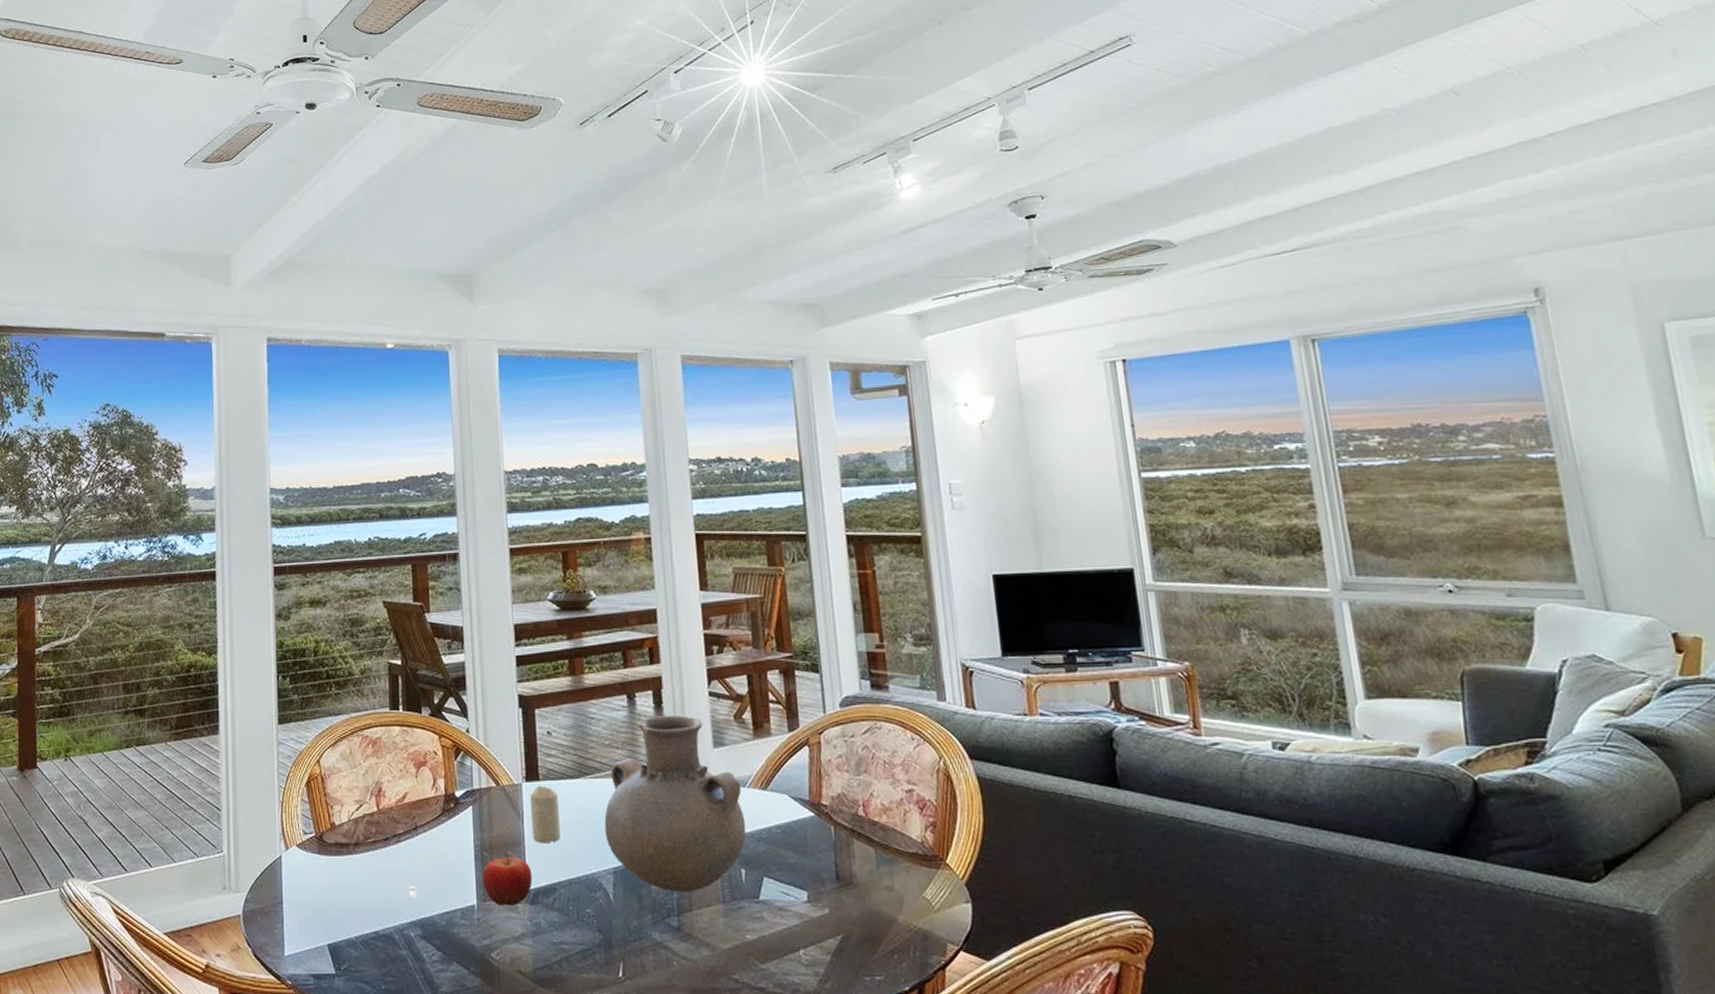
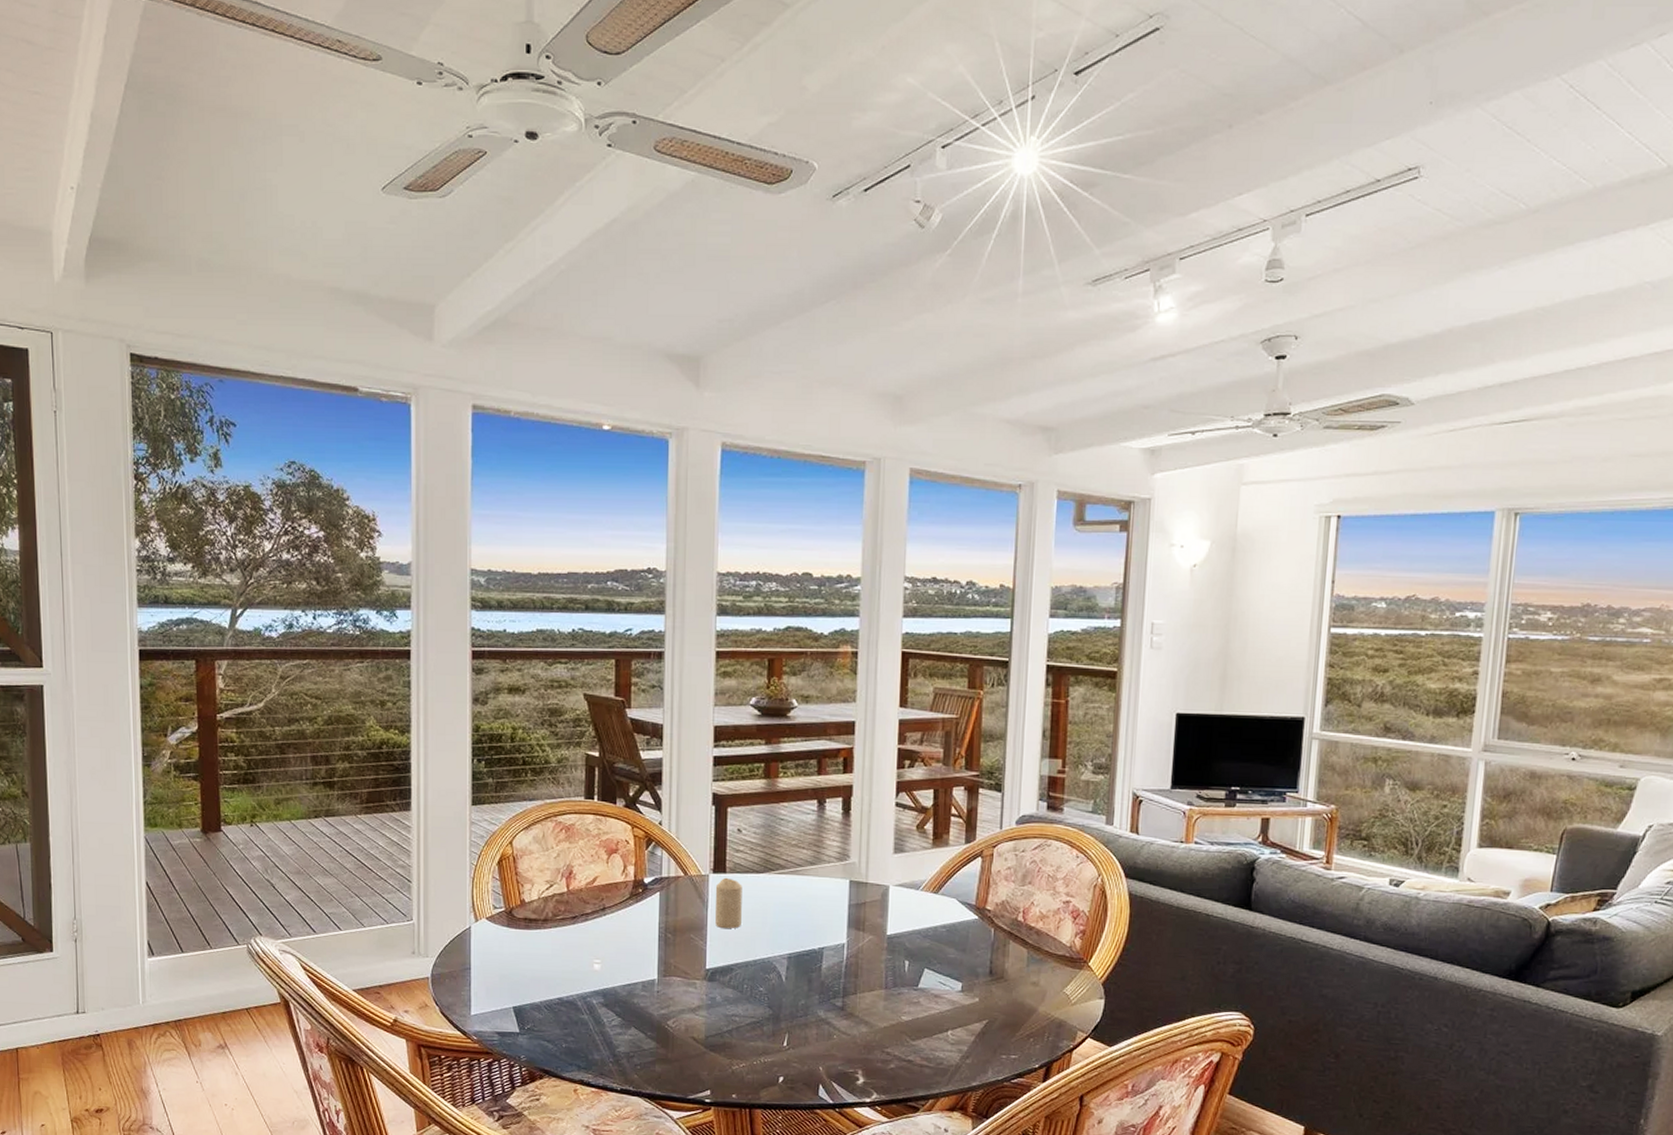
fruit: present [482,851,533,906] -> none [665,934,712,982]
vase: present [604,715,747,893] -> none [783,821,915,978]

